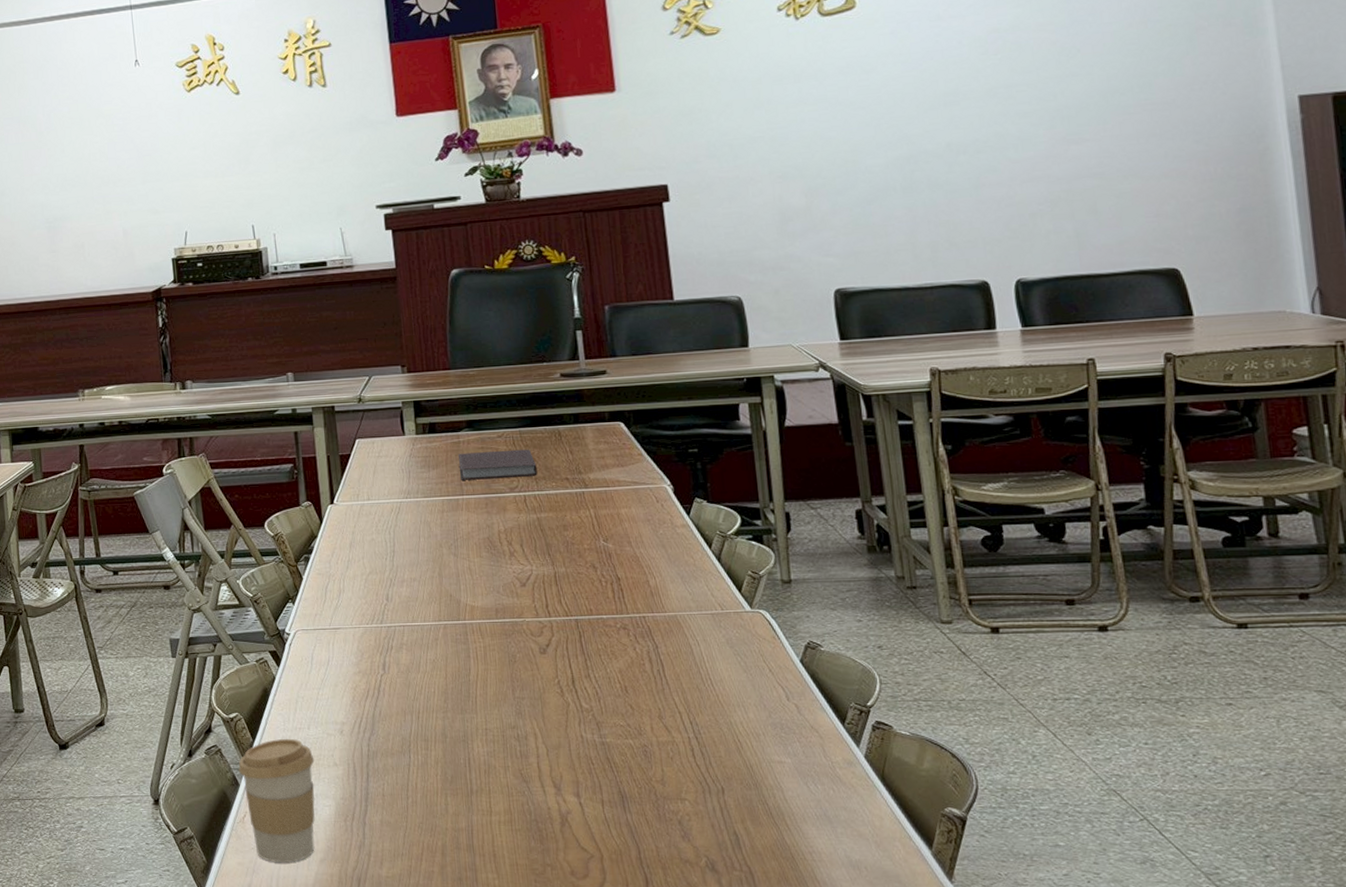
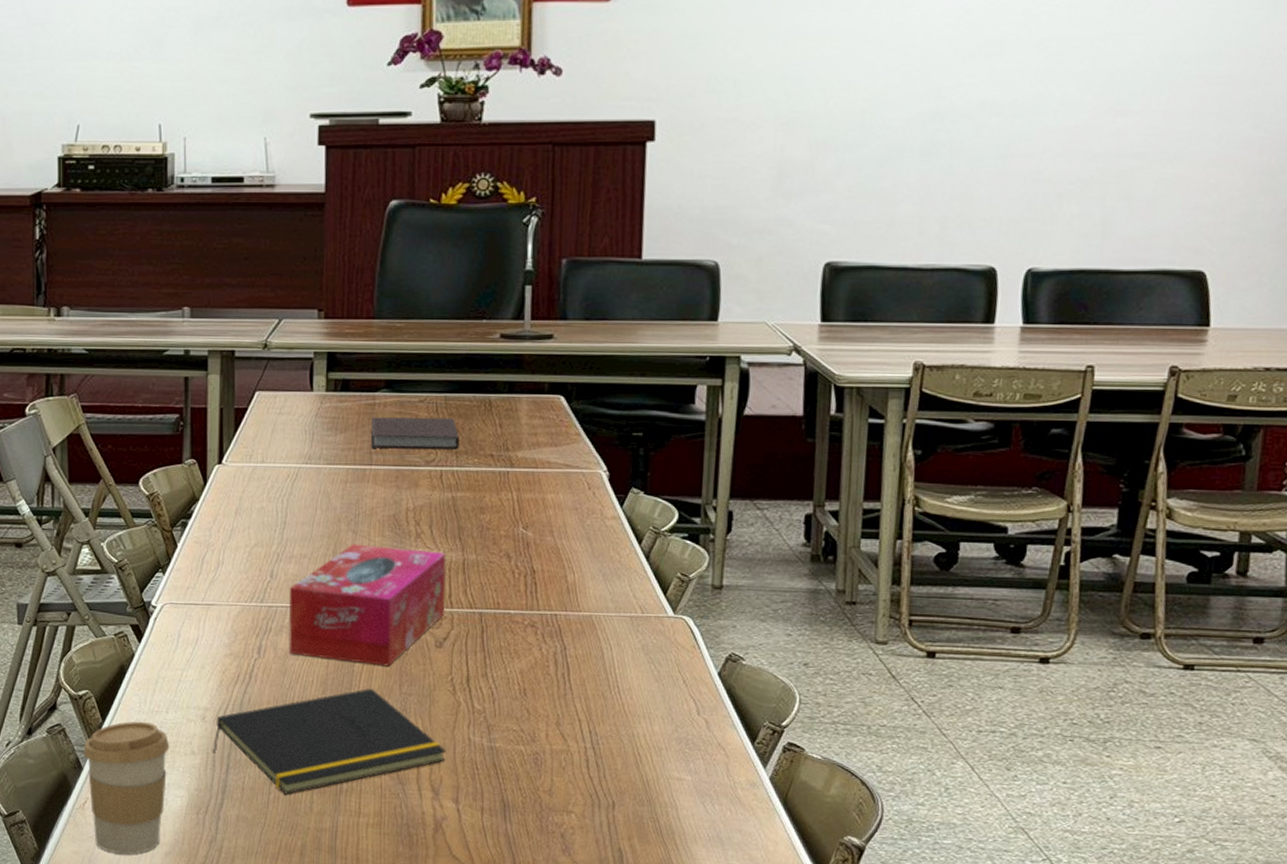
notepad: none [353,694,563,798] -> present [213,688,446,794]
tissue box: none [404,565,545,674] -> present [288,544,447,667]

